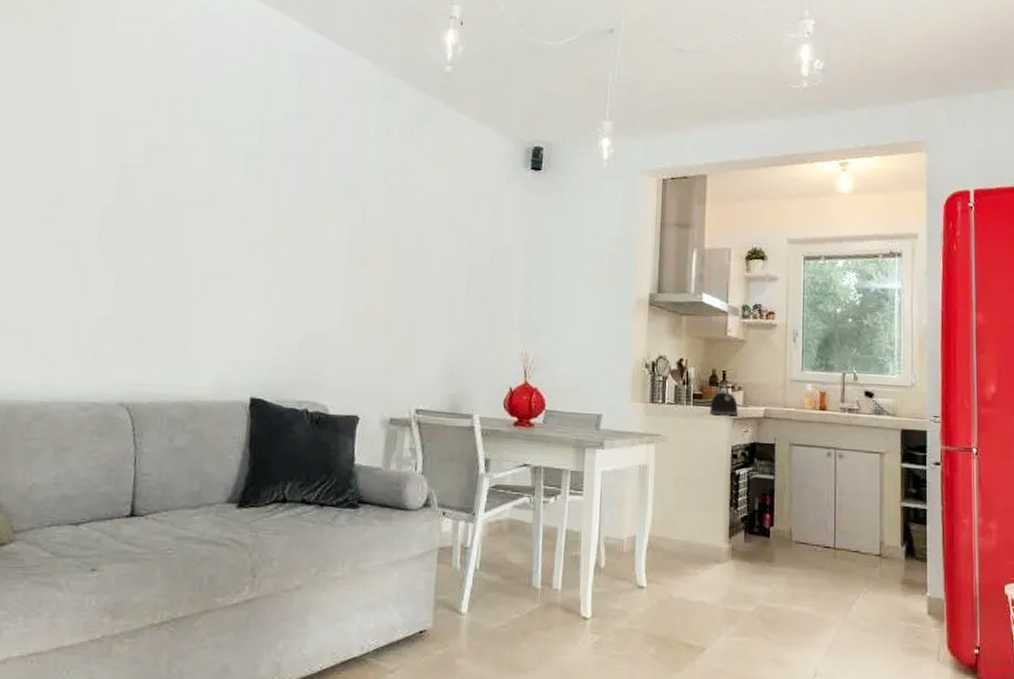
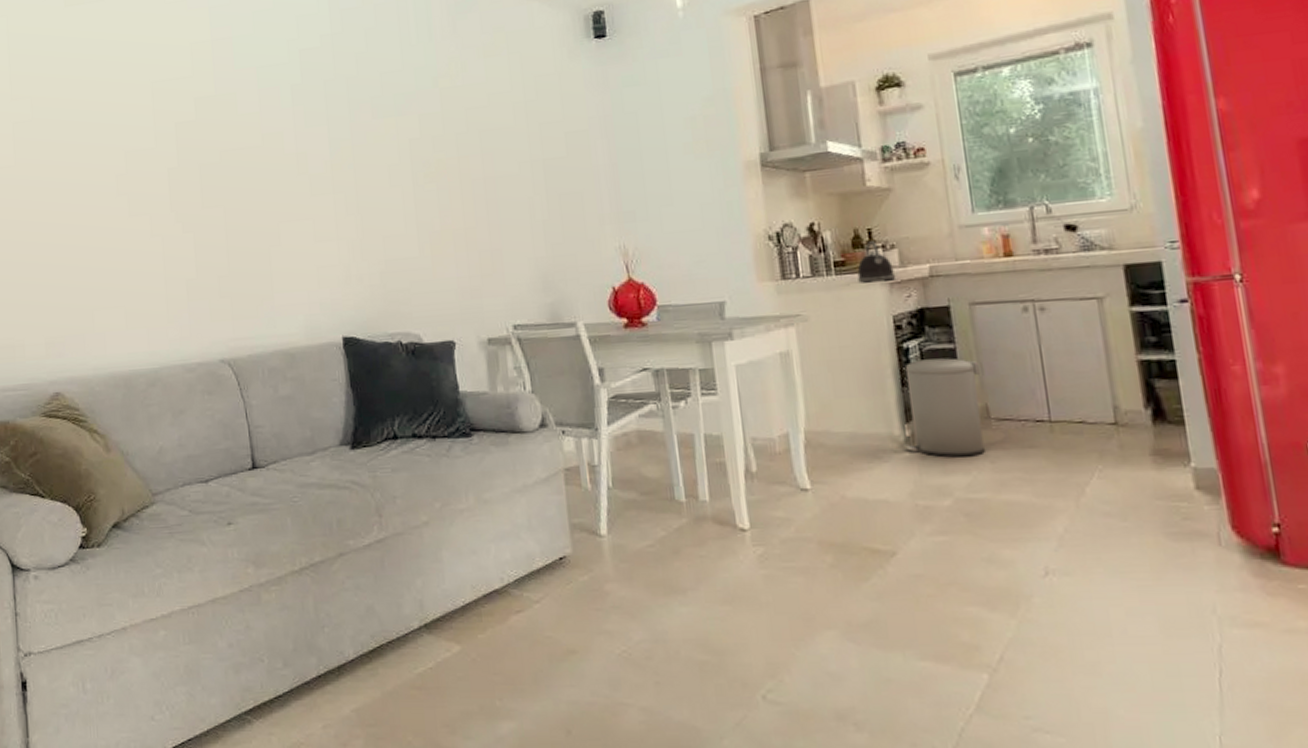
pedal bin: none [724,485,791,572] -> present [904,358,985,458]

